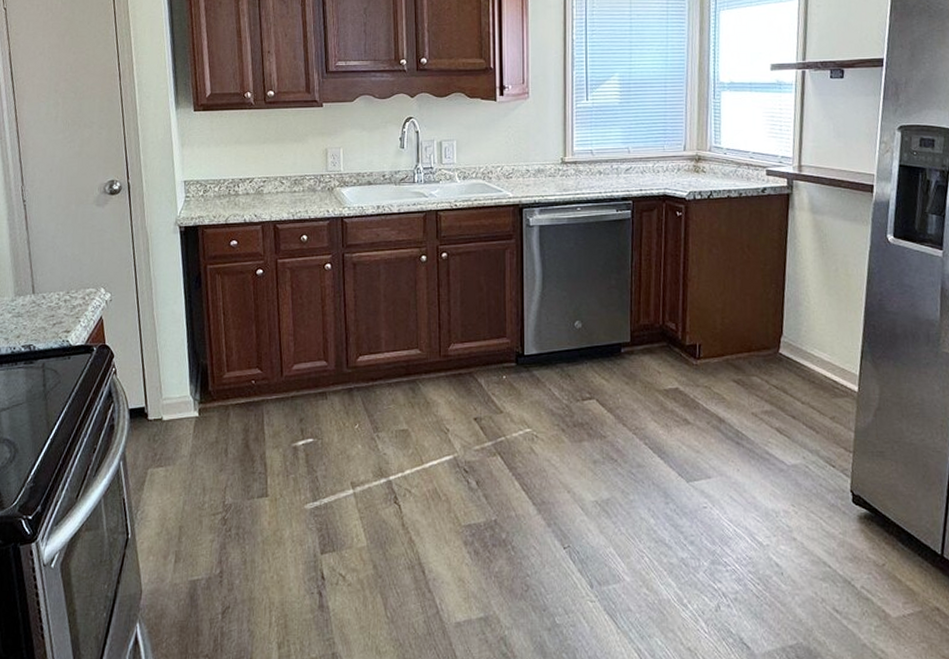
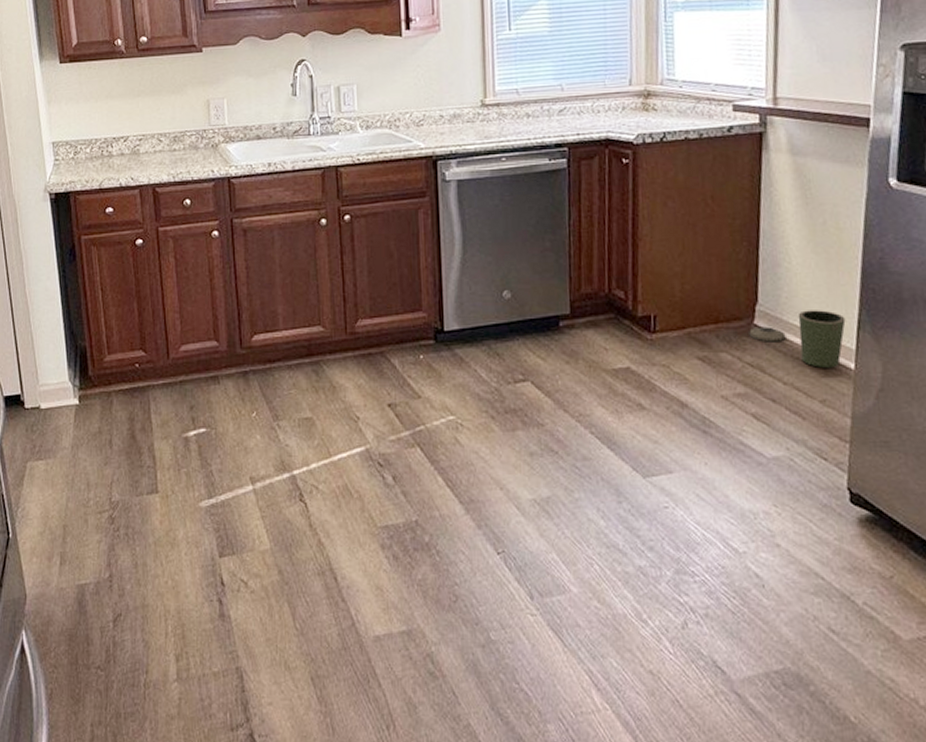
trash can: none [775,342,852,390] -> present [749,310,846,368]

